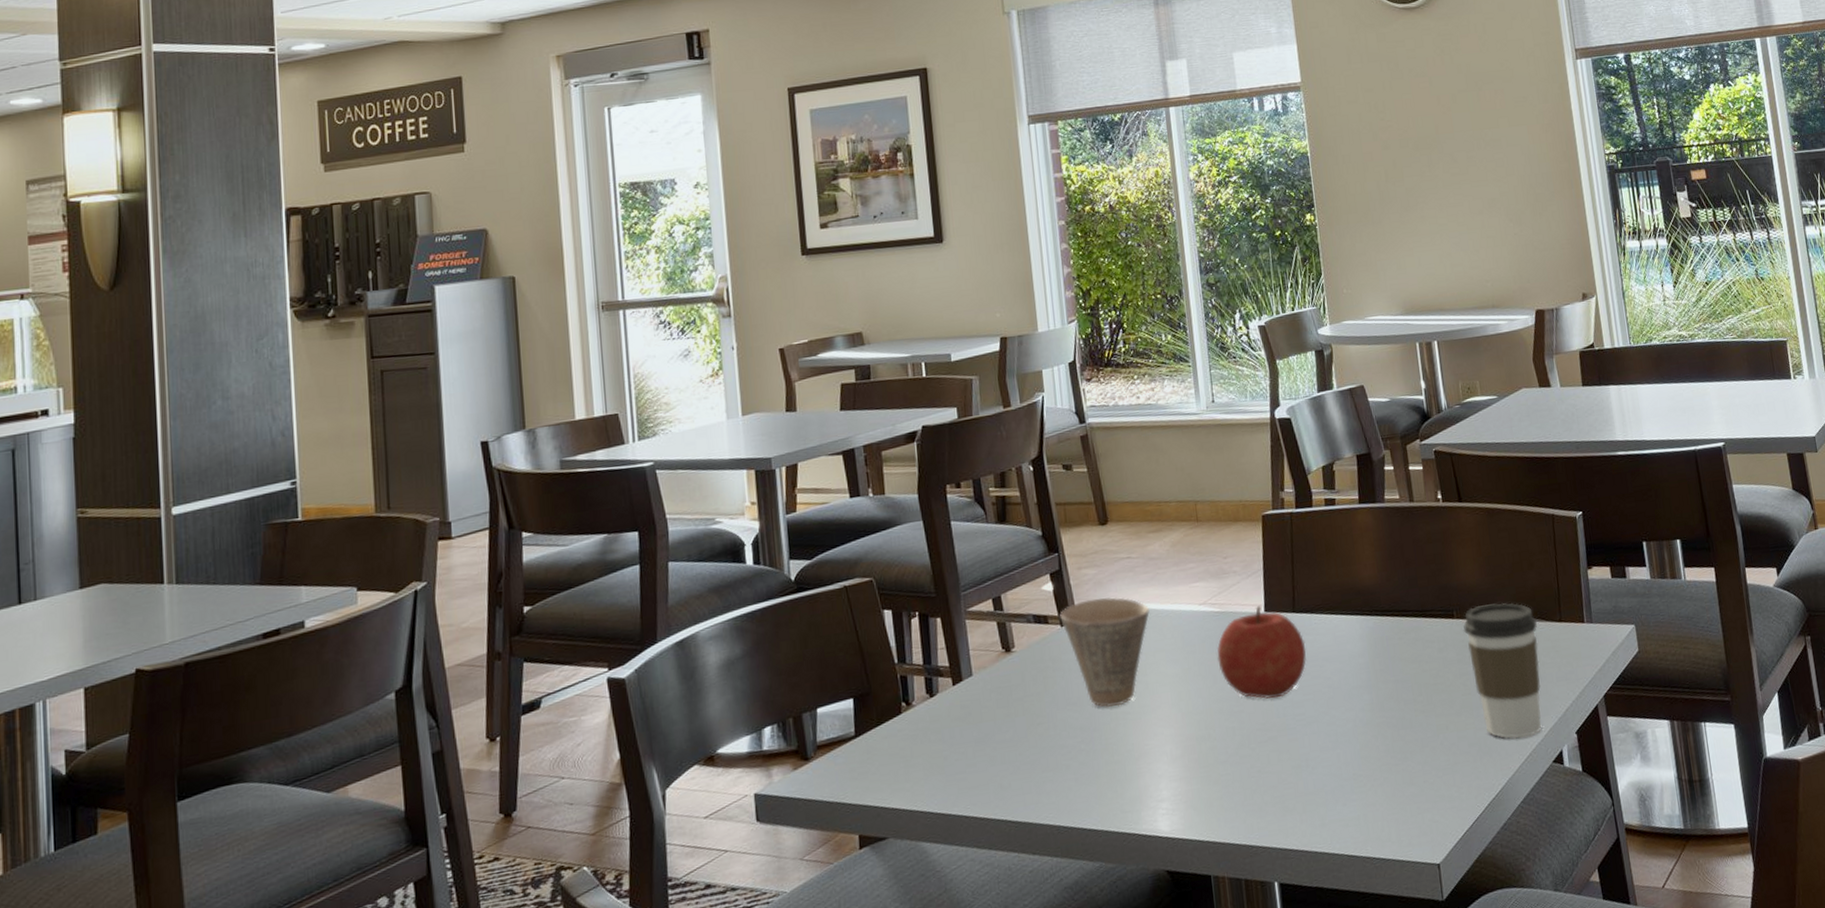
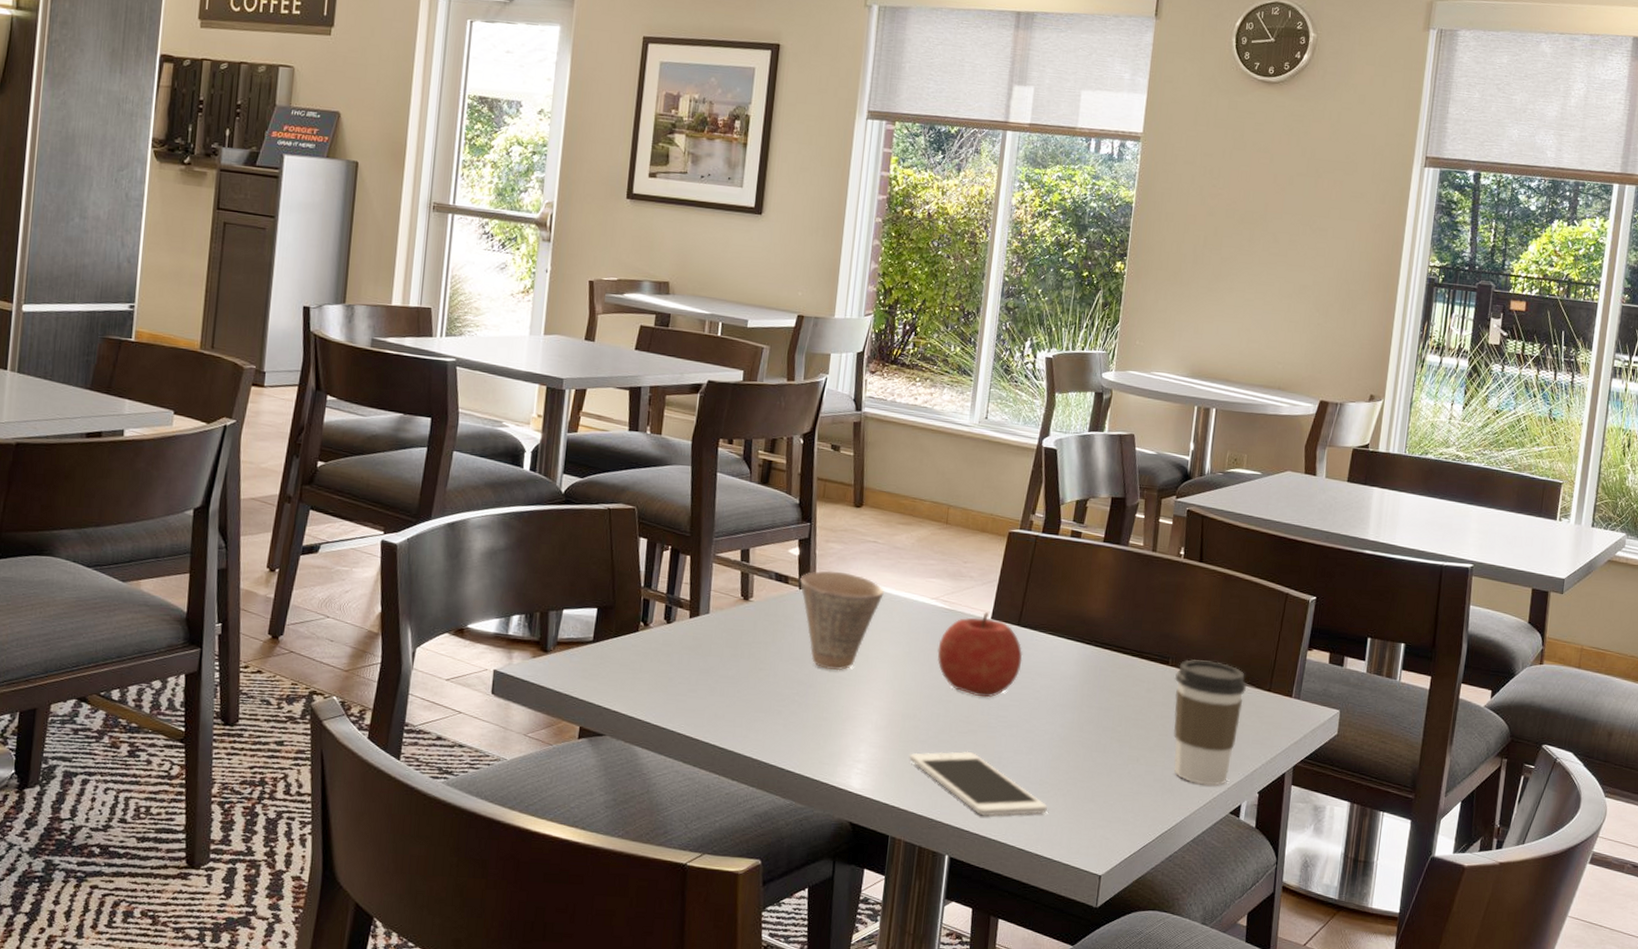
cell phone: none [1213,761,1369,829] -> present [909,751,1049,816]

